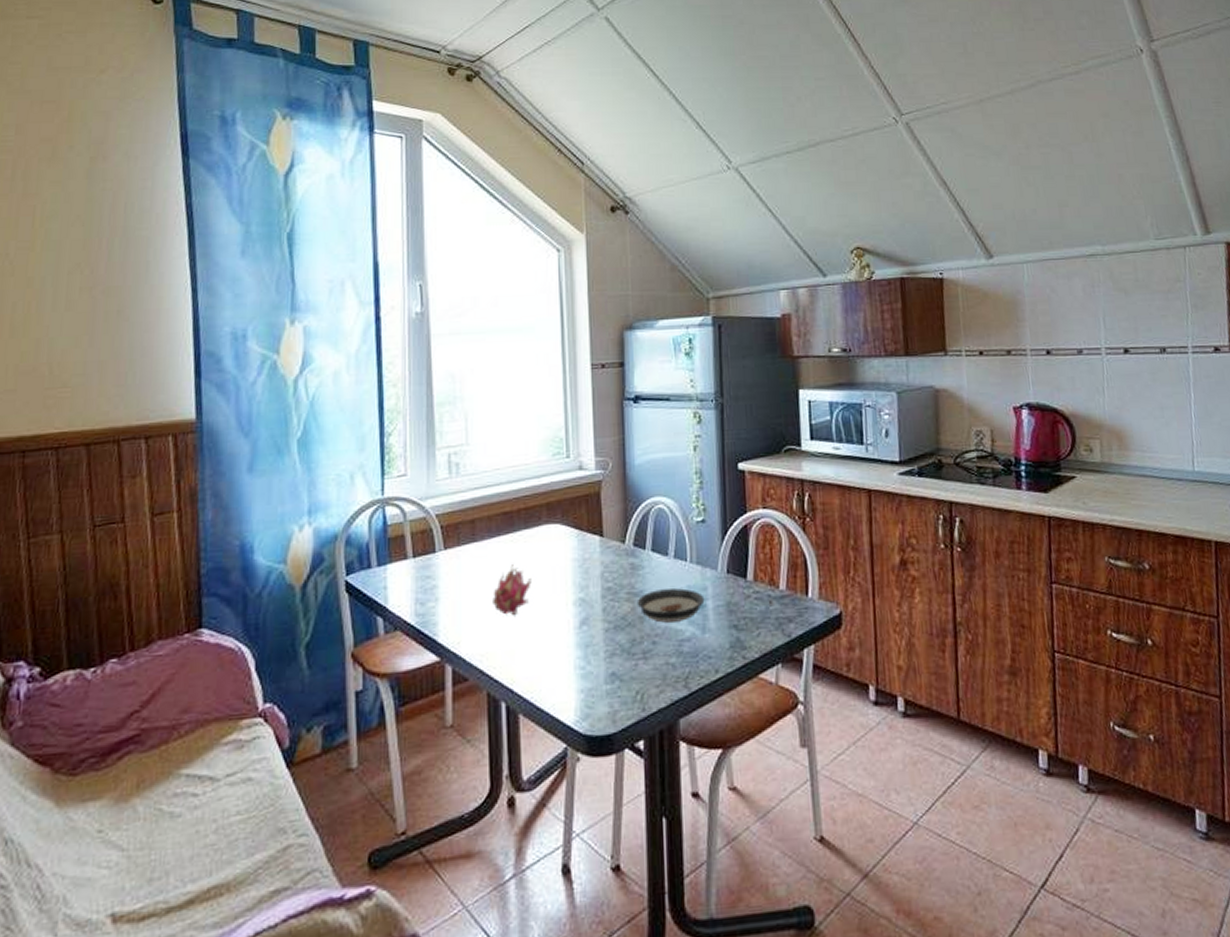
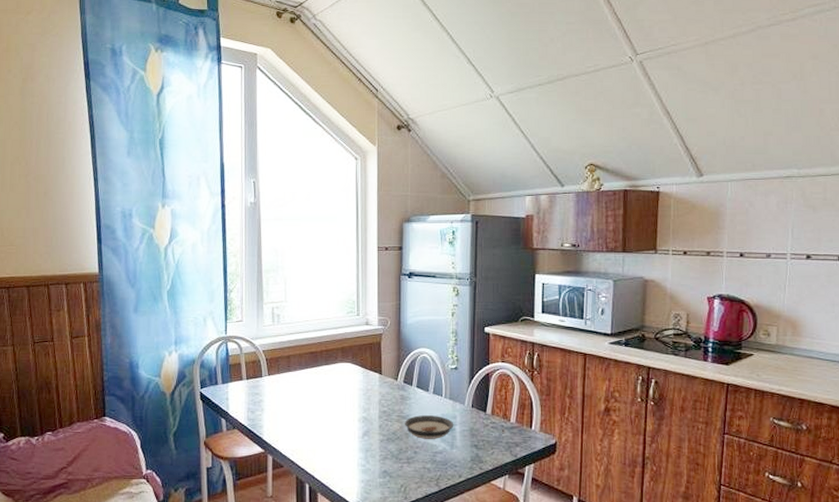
fruit: present [493,565,532,616] -> none [301,390,329,426]

